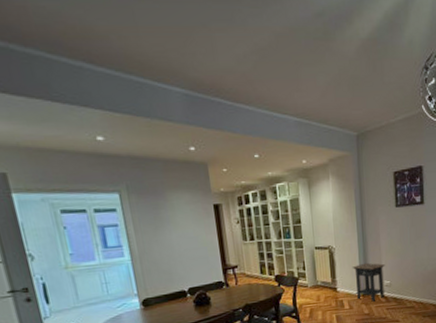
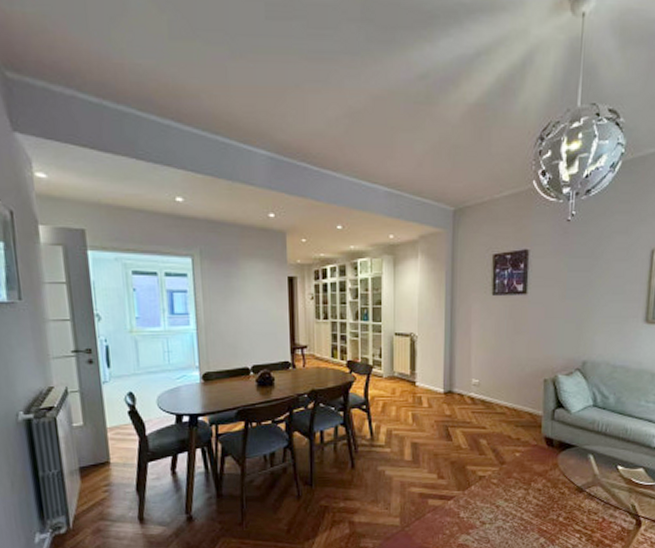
side table: present [352,262,385,302] -> none [435,356,475,402]

